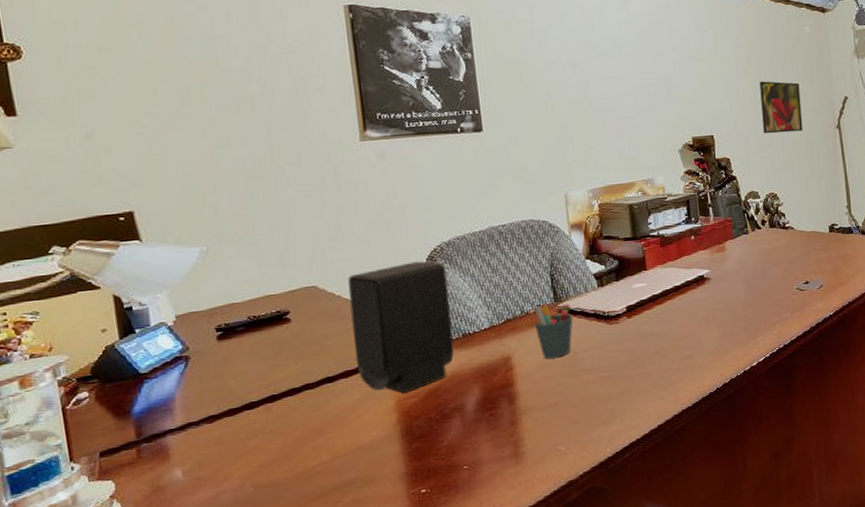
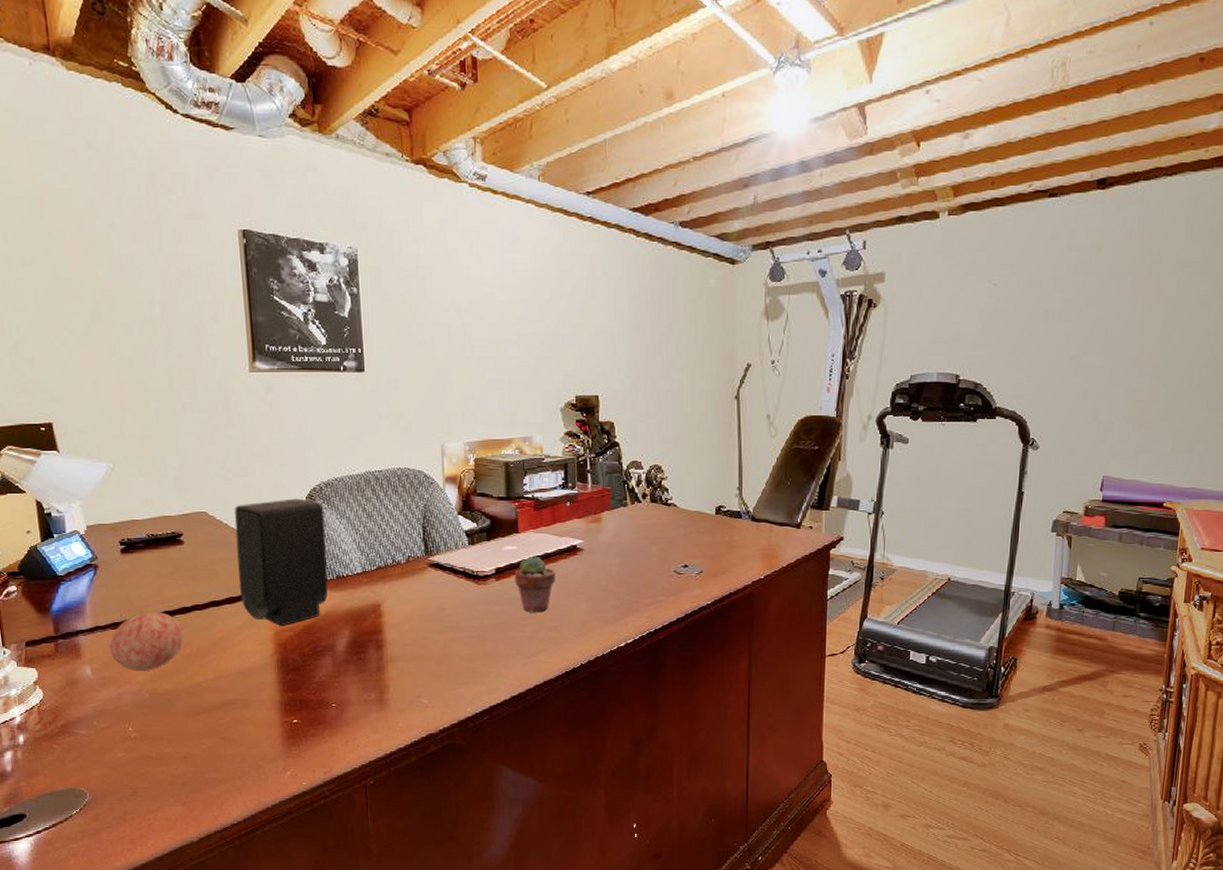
decorative ball: none [204,397,294,465] -> present [109,612,184,670]
pen holder: present [534,304,573,360] -> none [405,556,442,612]
potted succulent: none [645,290,687,345] -> present [514,555,556,613]
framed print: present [759,81,803,134] -> none [652,339,697,399]

